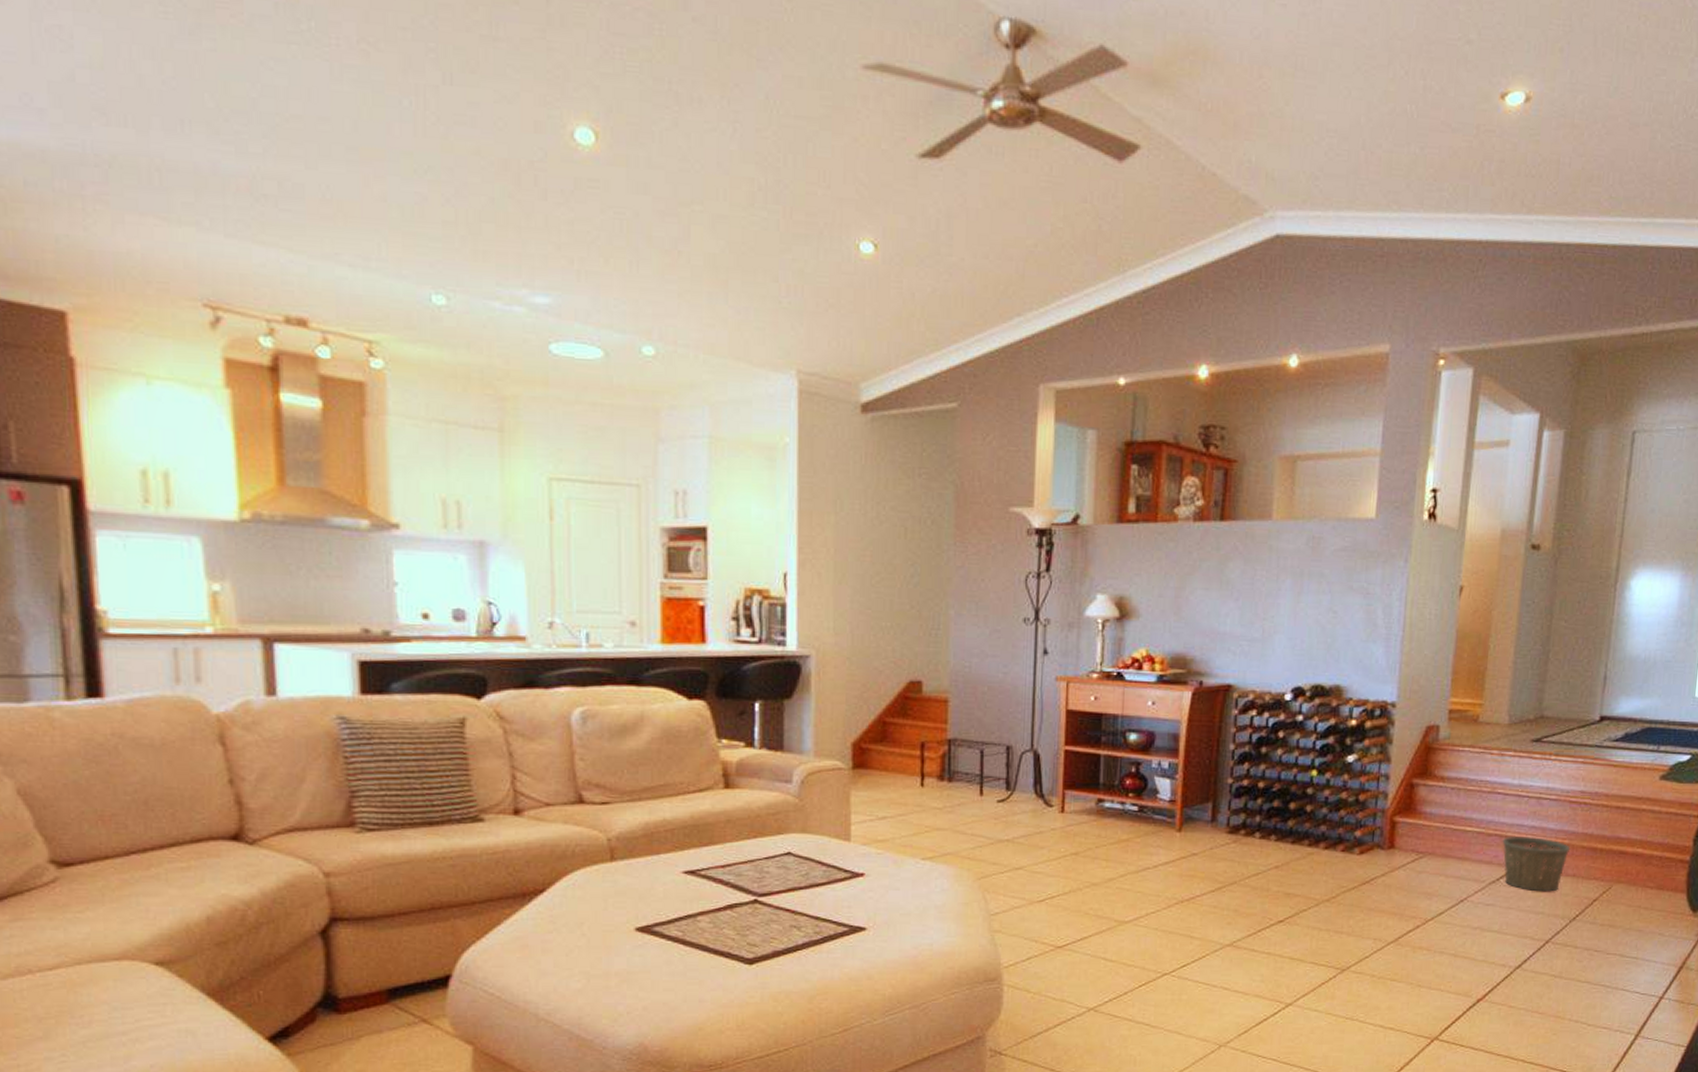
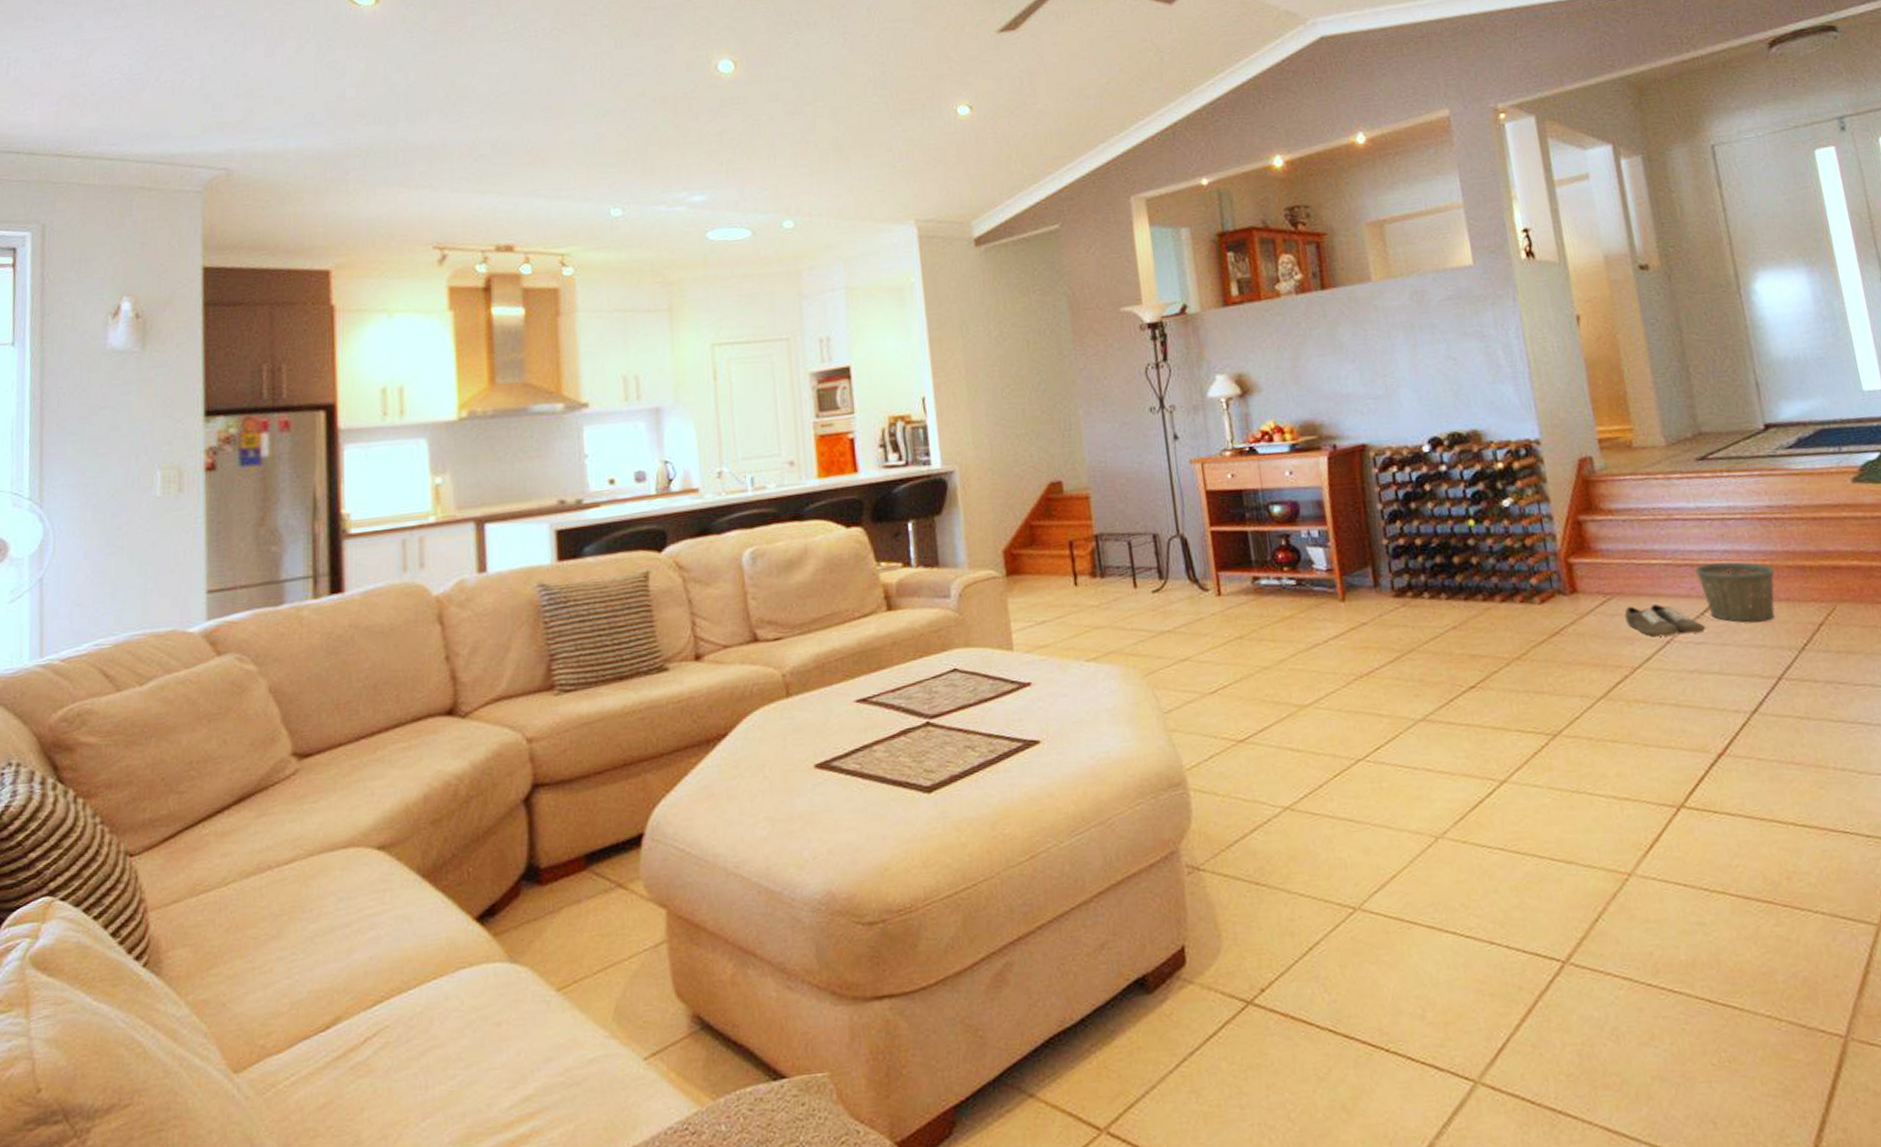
shoe: none [1430,867,1498,895] -> present [1624,604,1706,637]

